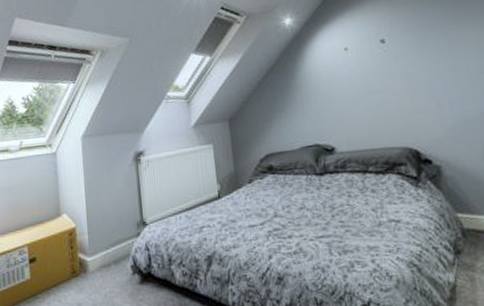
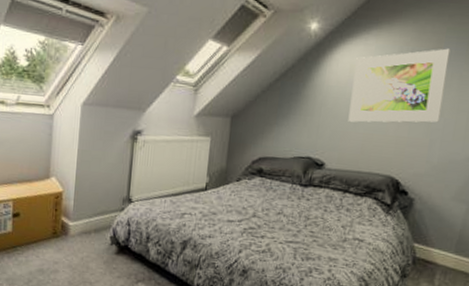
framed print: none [337,14,440,102] -> present [348,48,450,123]

